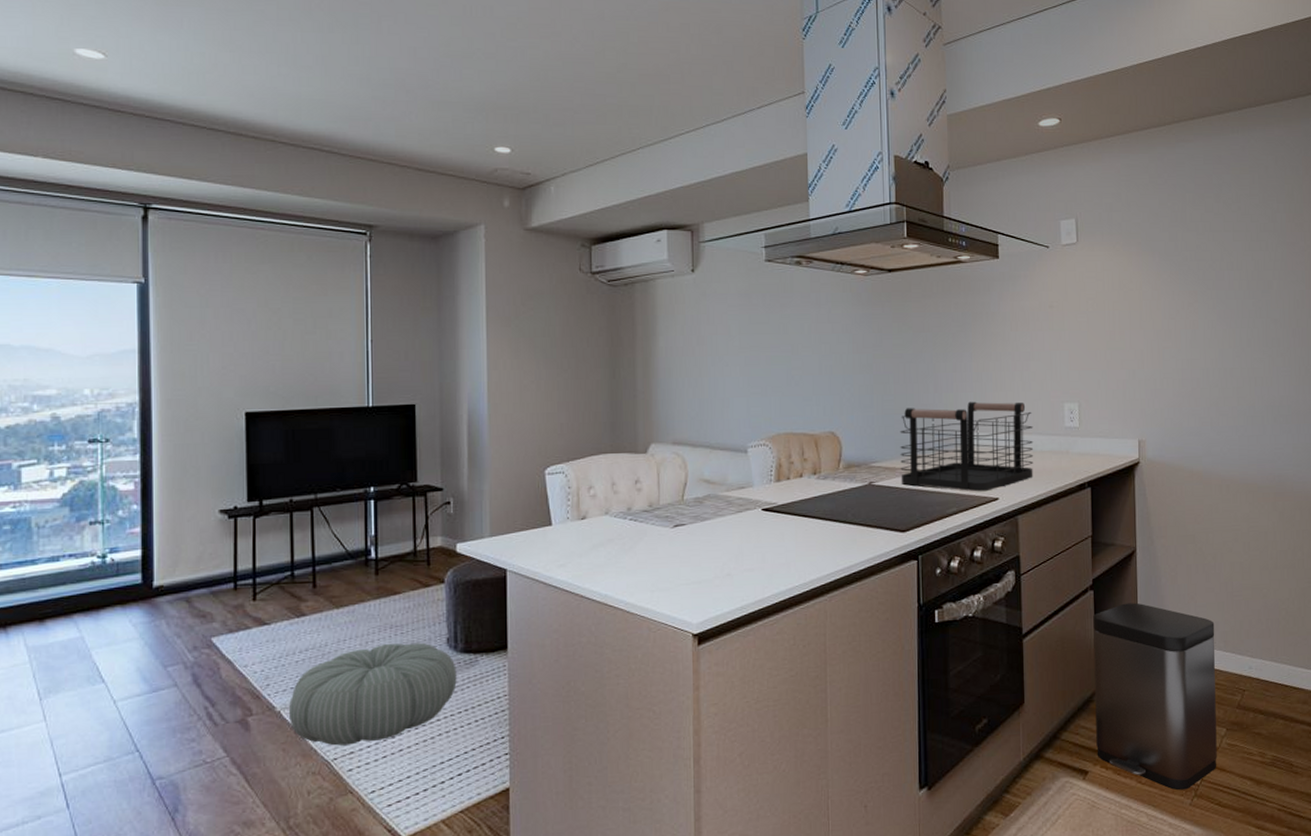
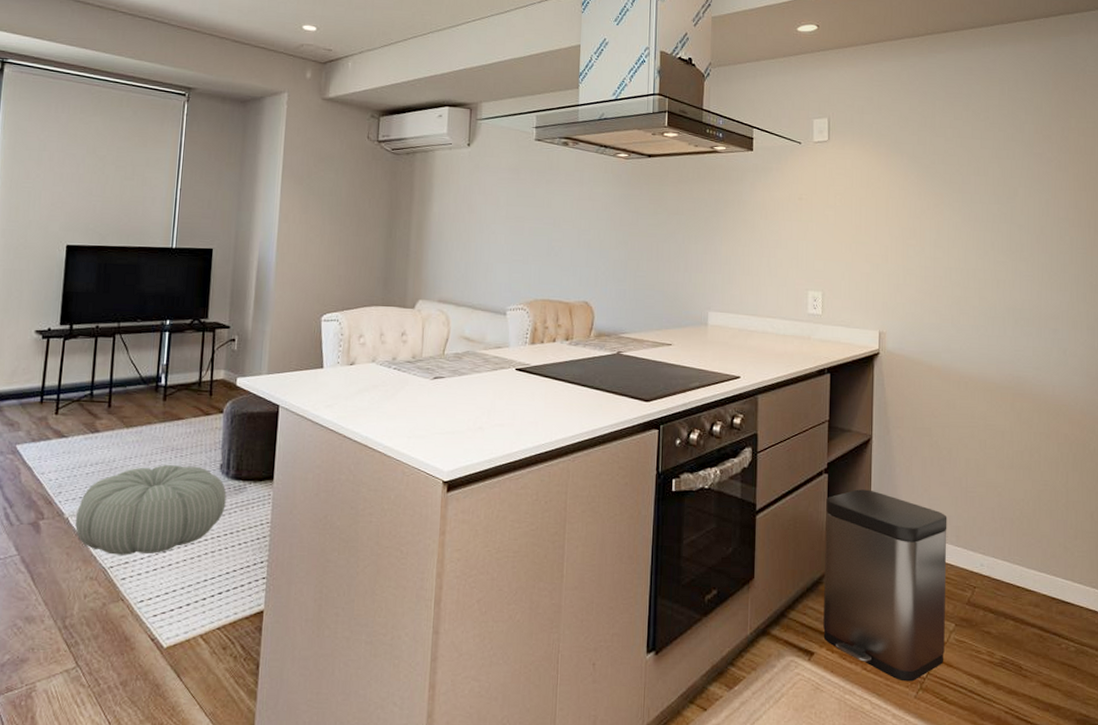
dish rack: present [900,401,1034,492] -> none [647,283,777,370]

